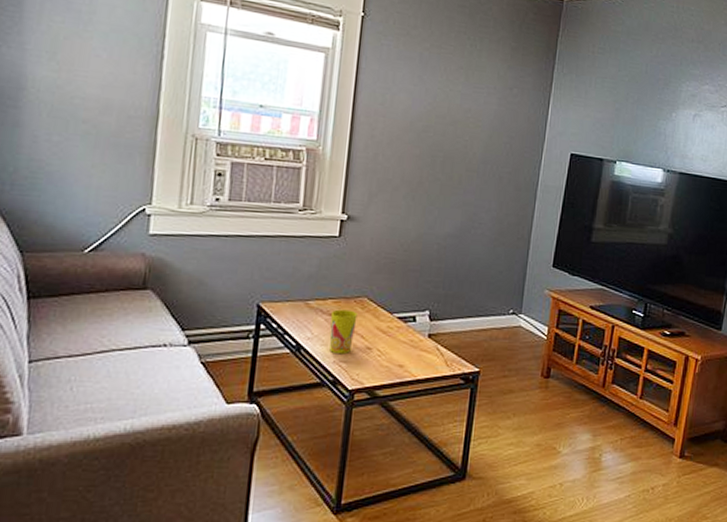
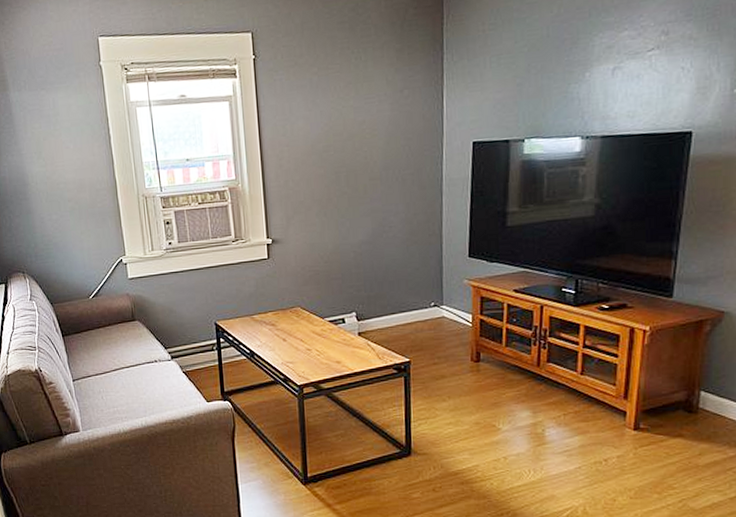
cup: present [329,309,358,355] -> none [273,319,295,357]

